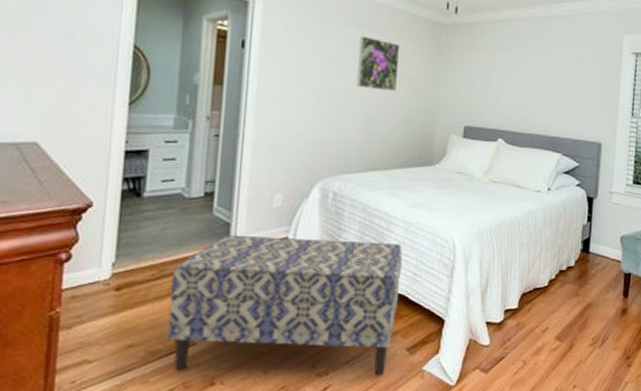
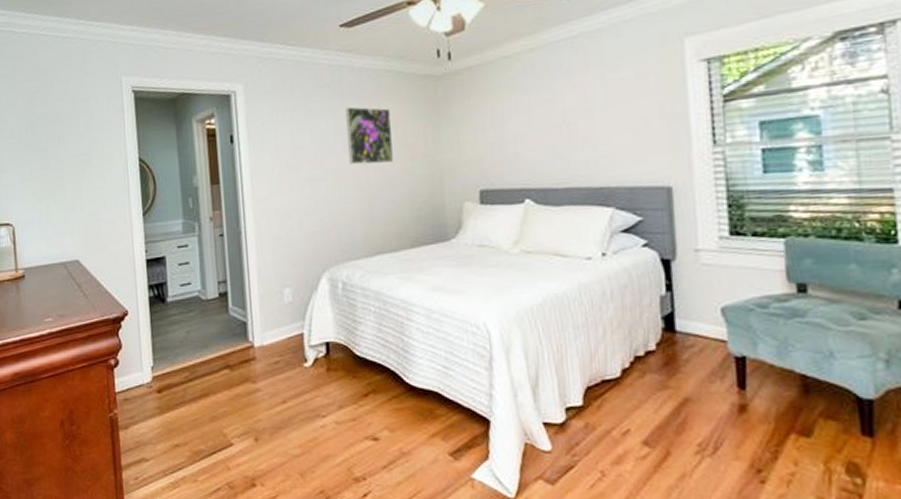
bench: present [167,234,403,376] -> none [202,333,432,484]

